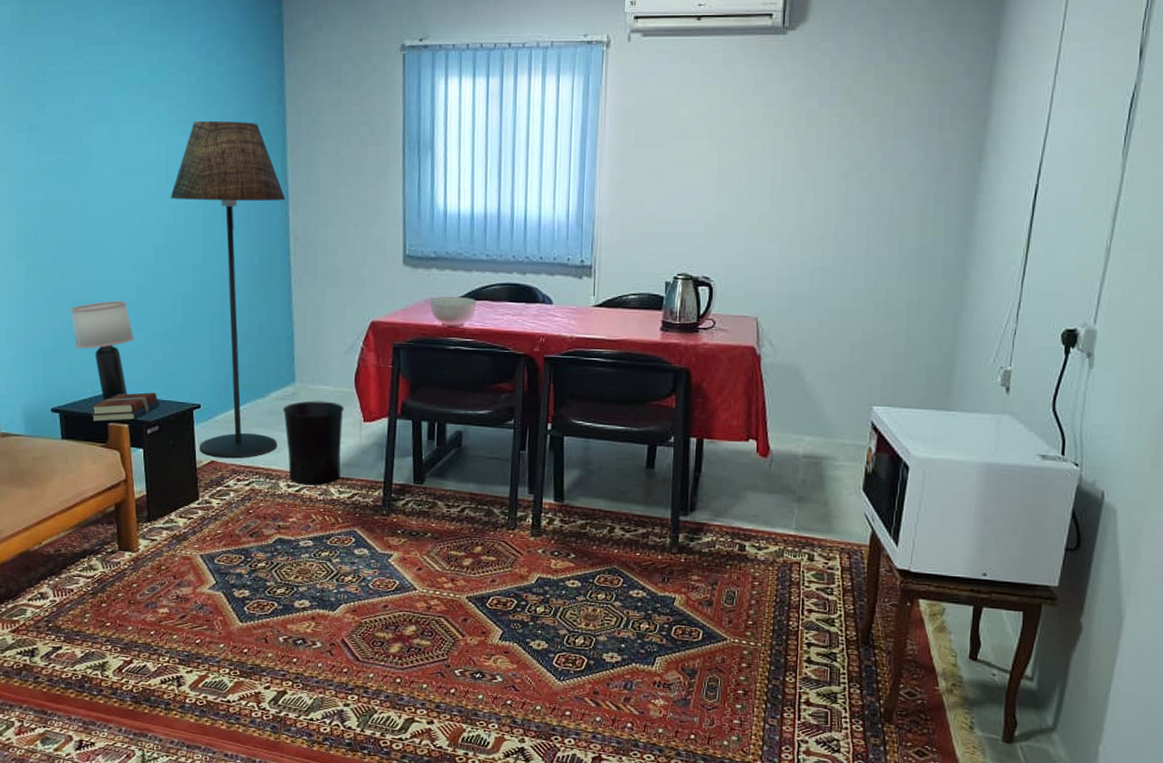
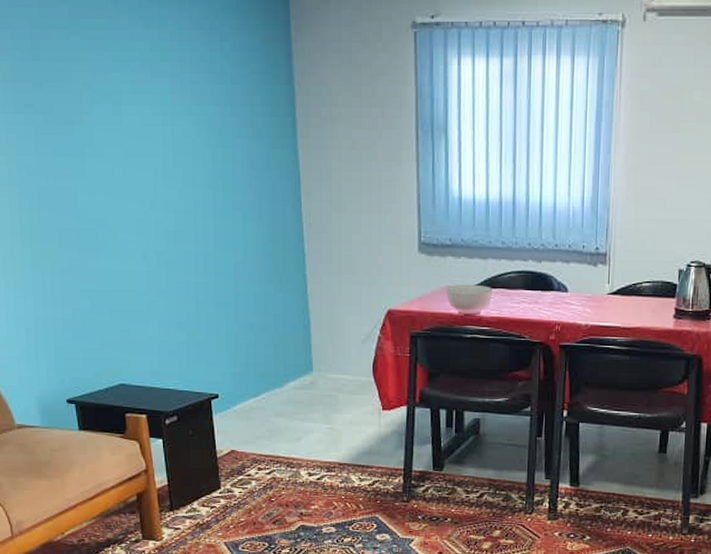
table lamp: present [69,300,135,402] -> none [79,289,149,392]
books: present [91,392,159,422] -> none [107,382,177,413]
floor lamp: present [170,120,286,459] -> none [178,101,298,448]
waste bin: present [282,400,344,486] -> none [301,390,363,474]

